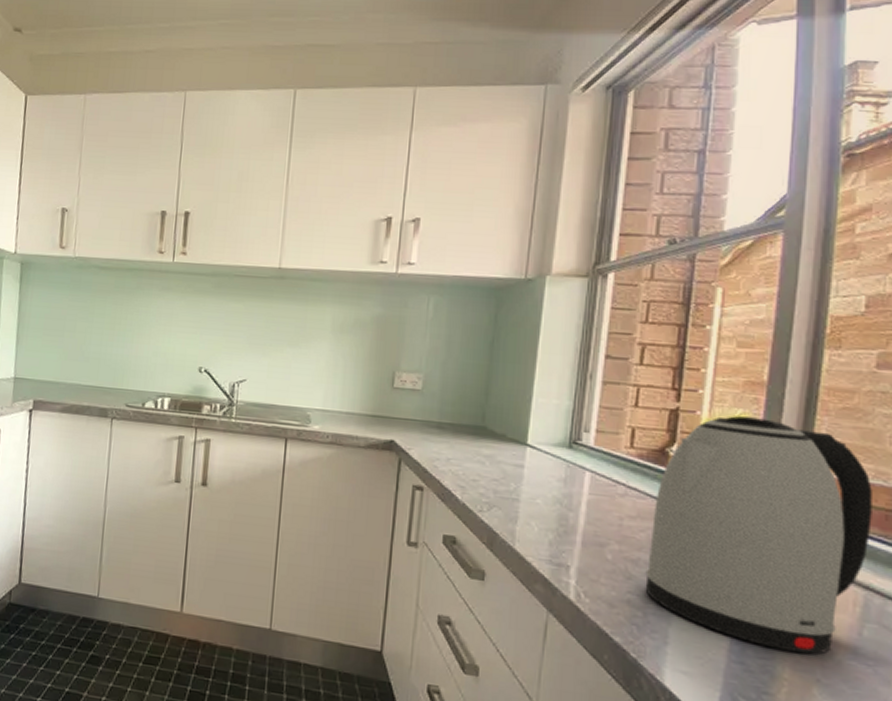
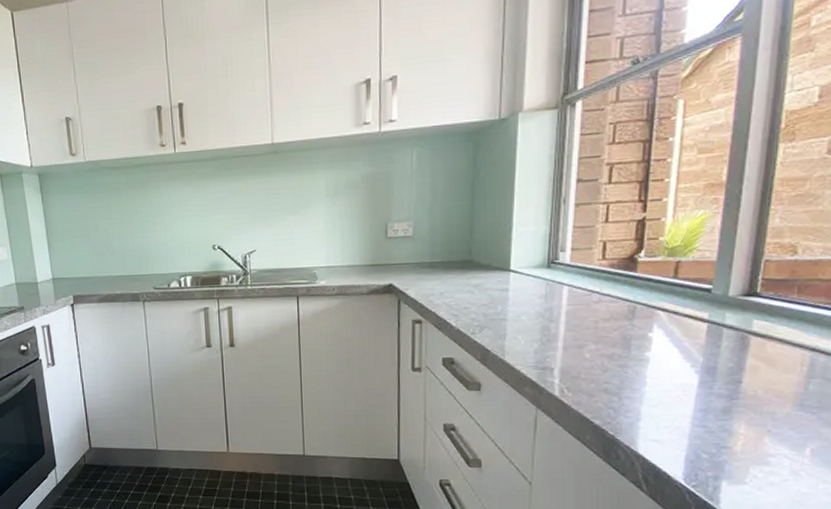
kettle: present [645,416,872,654] -> none [619,215,820,412]

